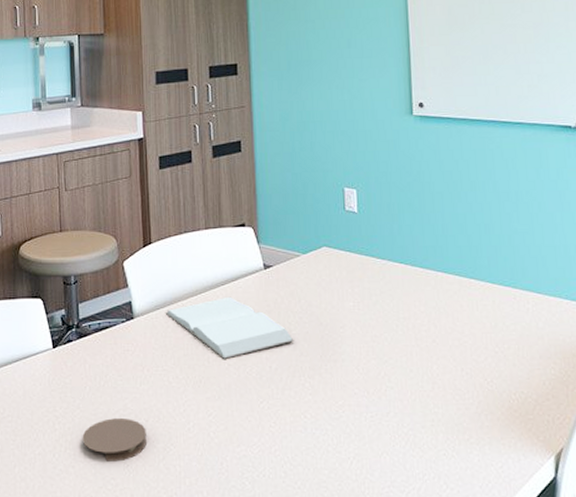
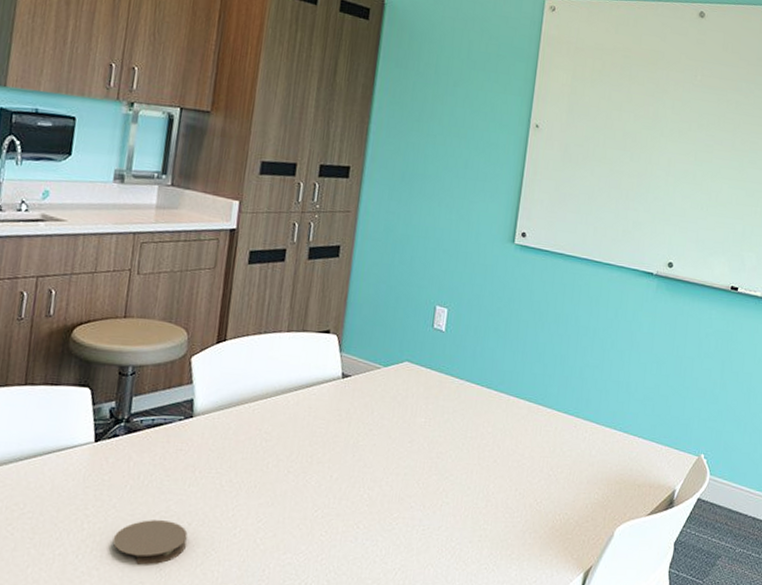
book: present [165,296,294,359] -> none [228,402,360,466]

